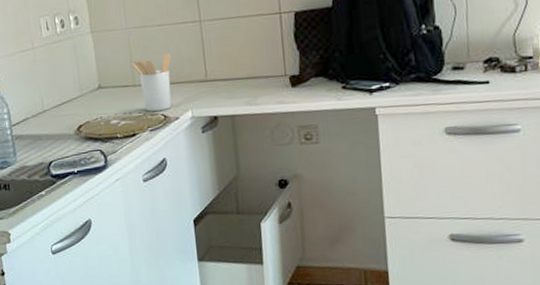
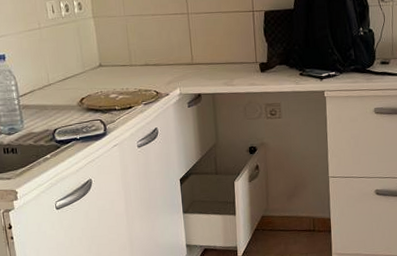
utensil holder: present [132,53,172,112] -> none [129,39,164,88]

